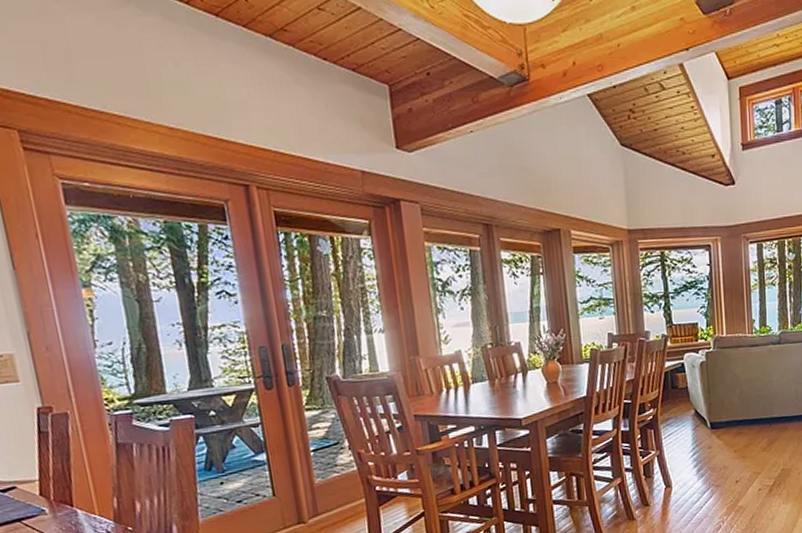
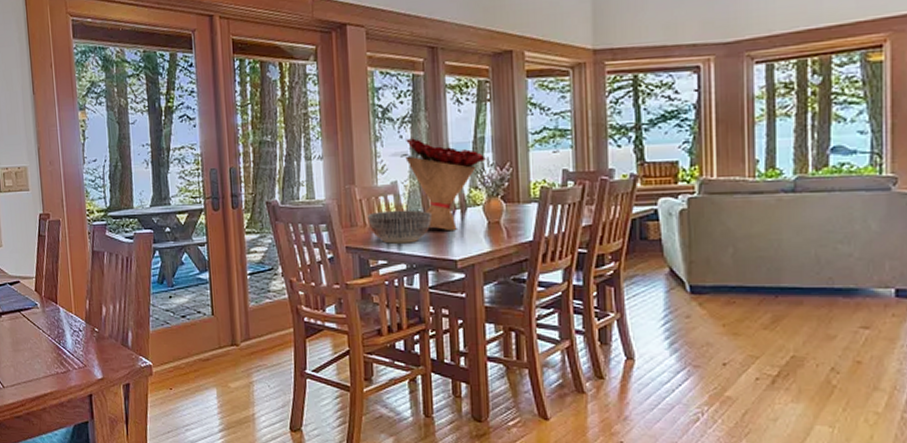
bowl: none [434,376,497,409] -> present [367,210,433,244]
flower bouquet: none [461,309,543,393] -> present [399,138,487,230]

